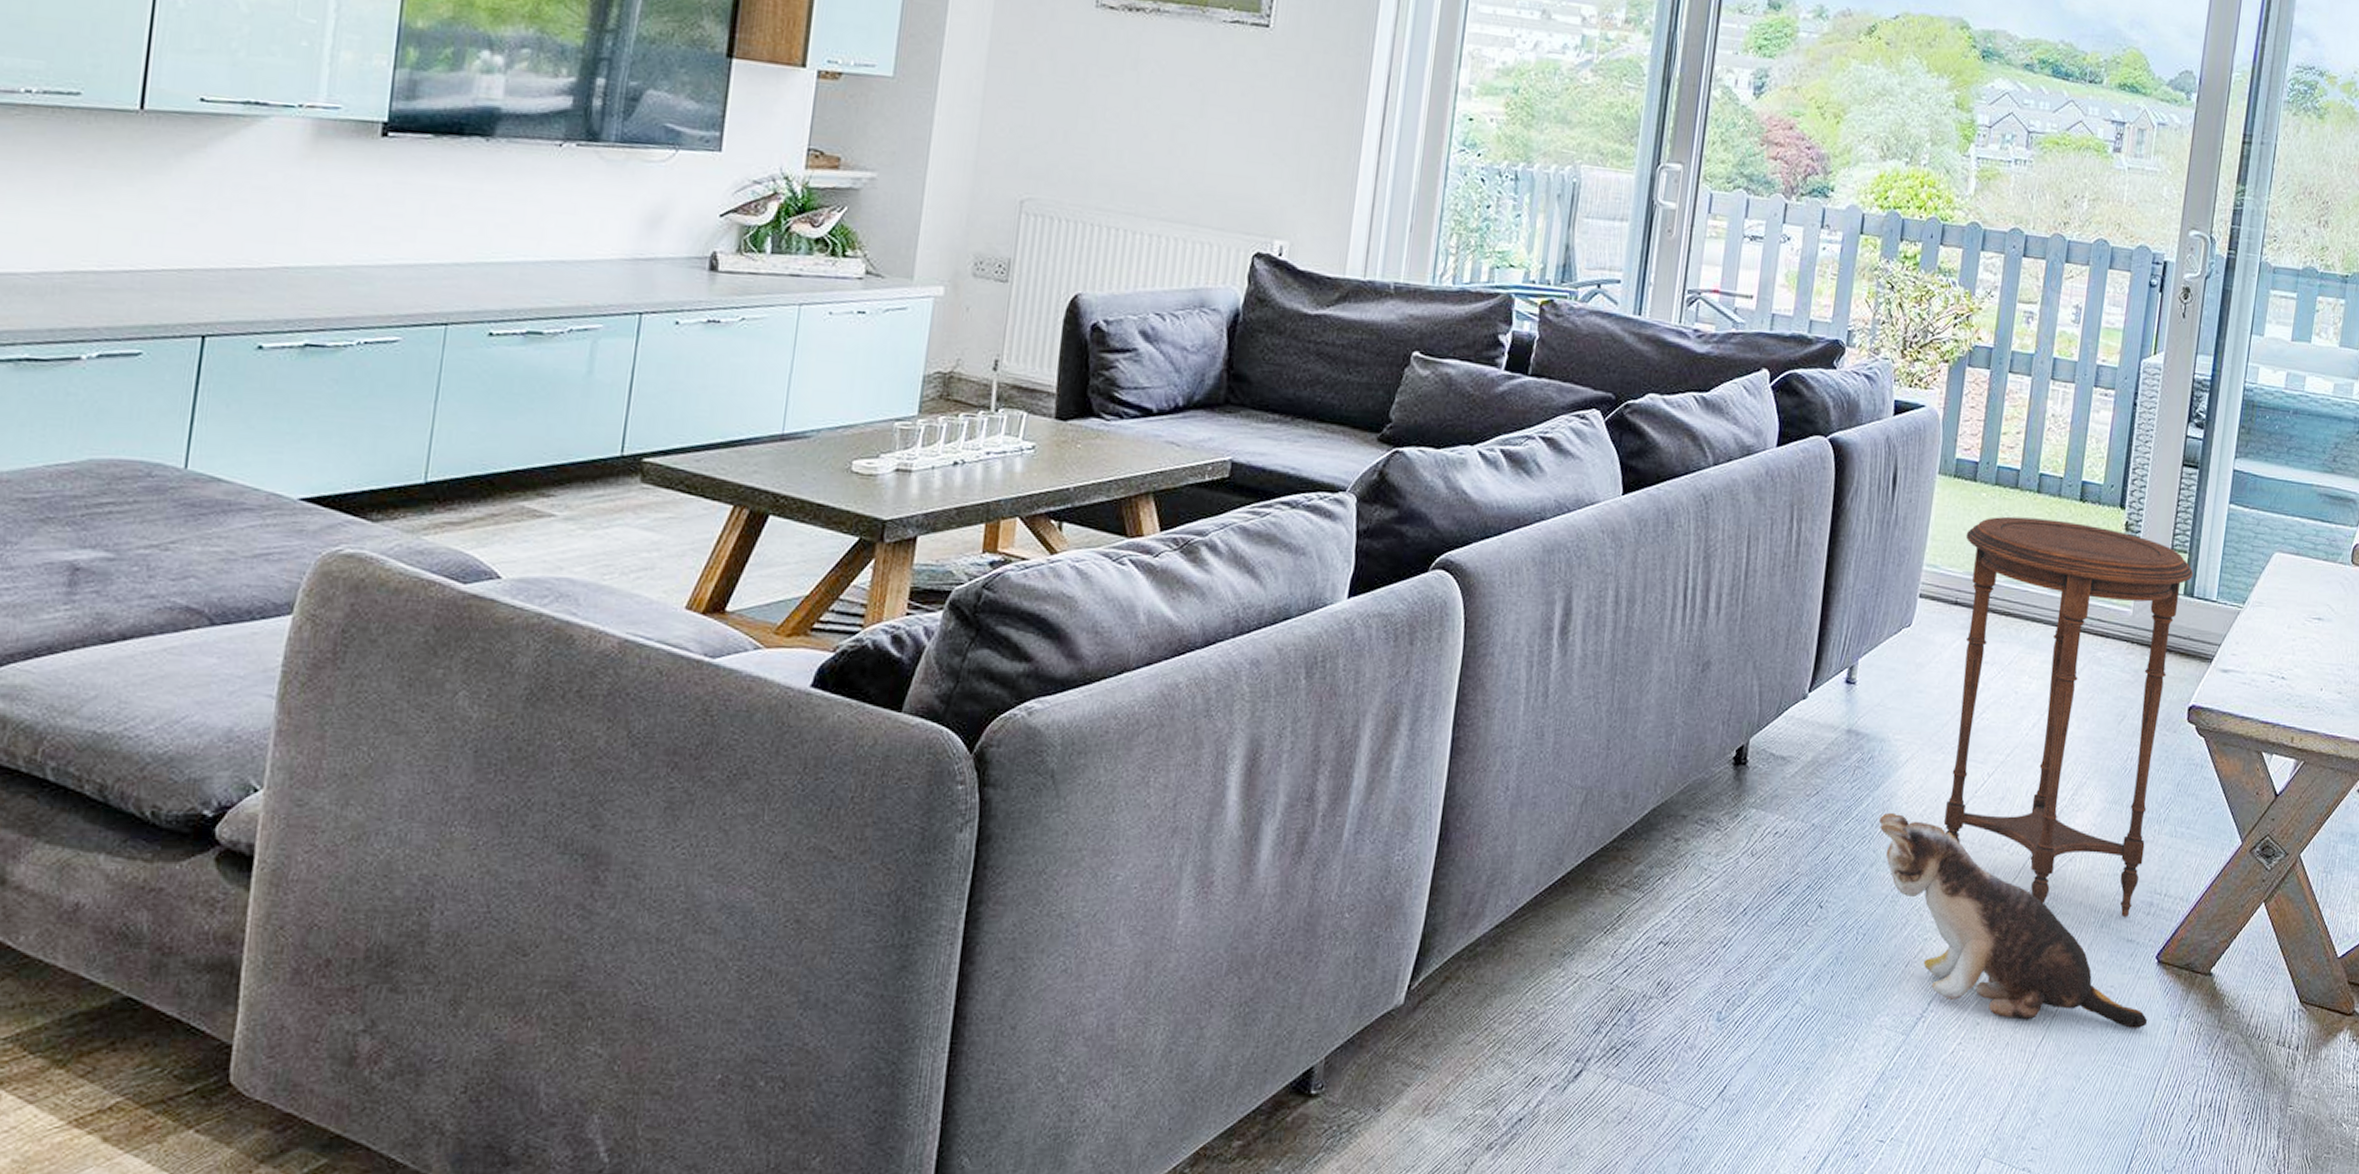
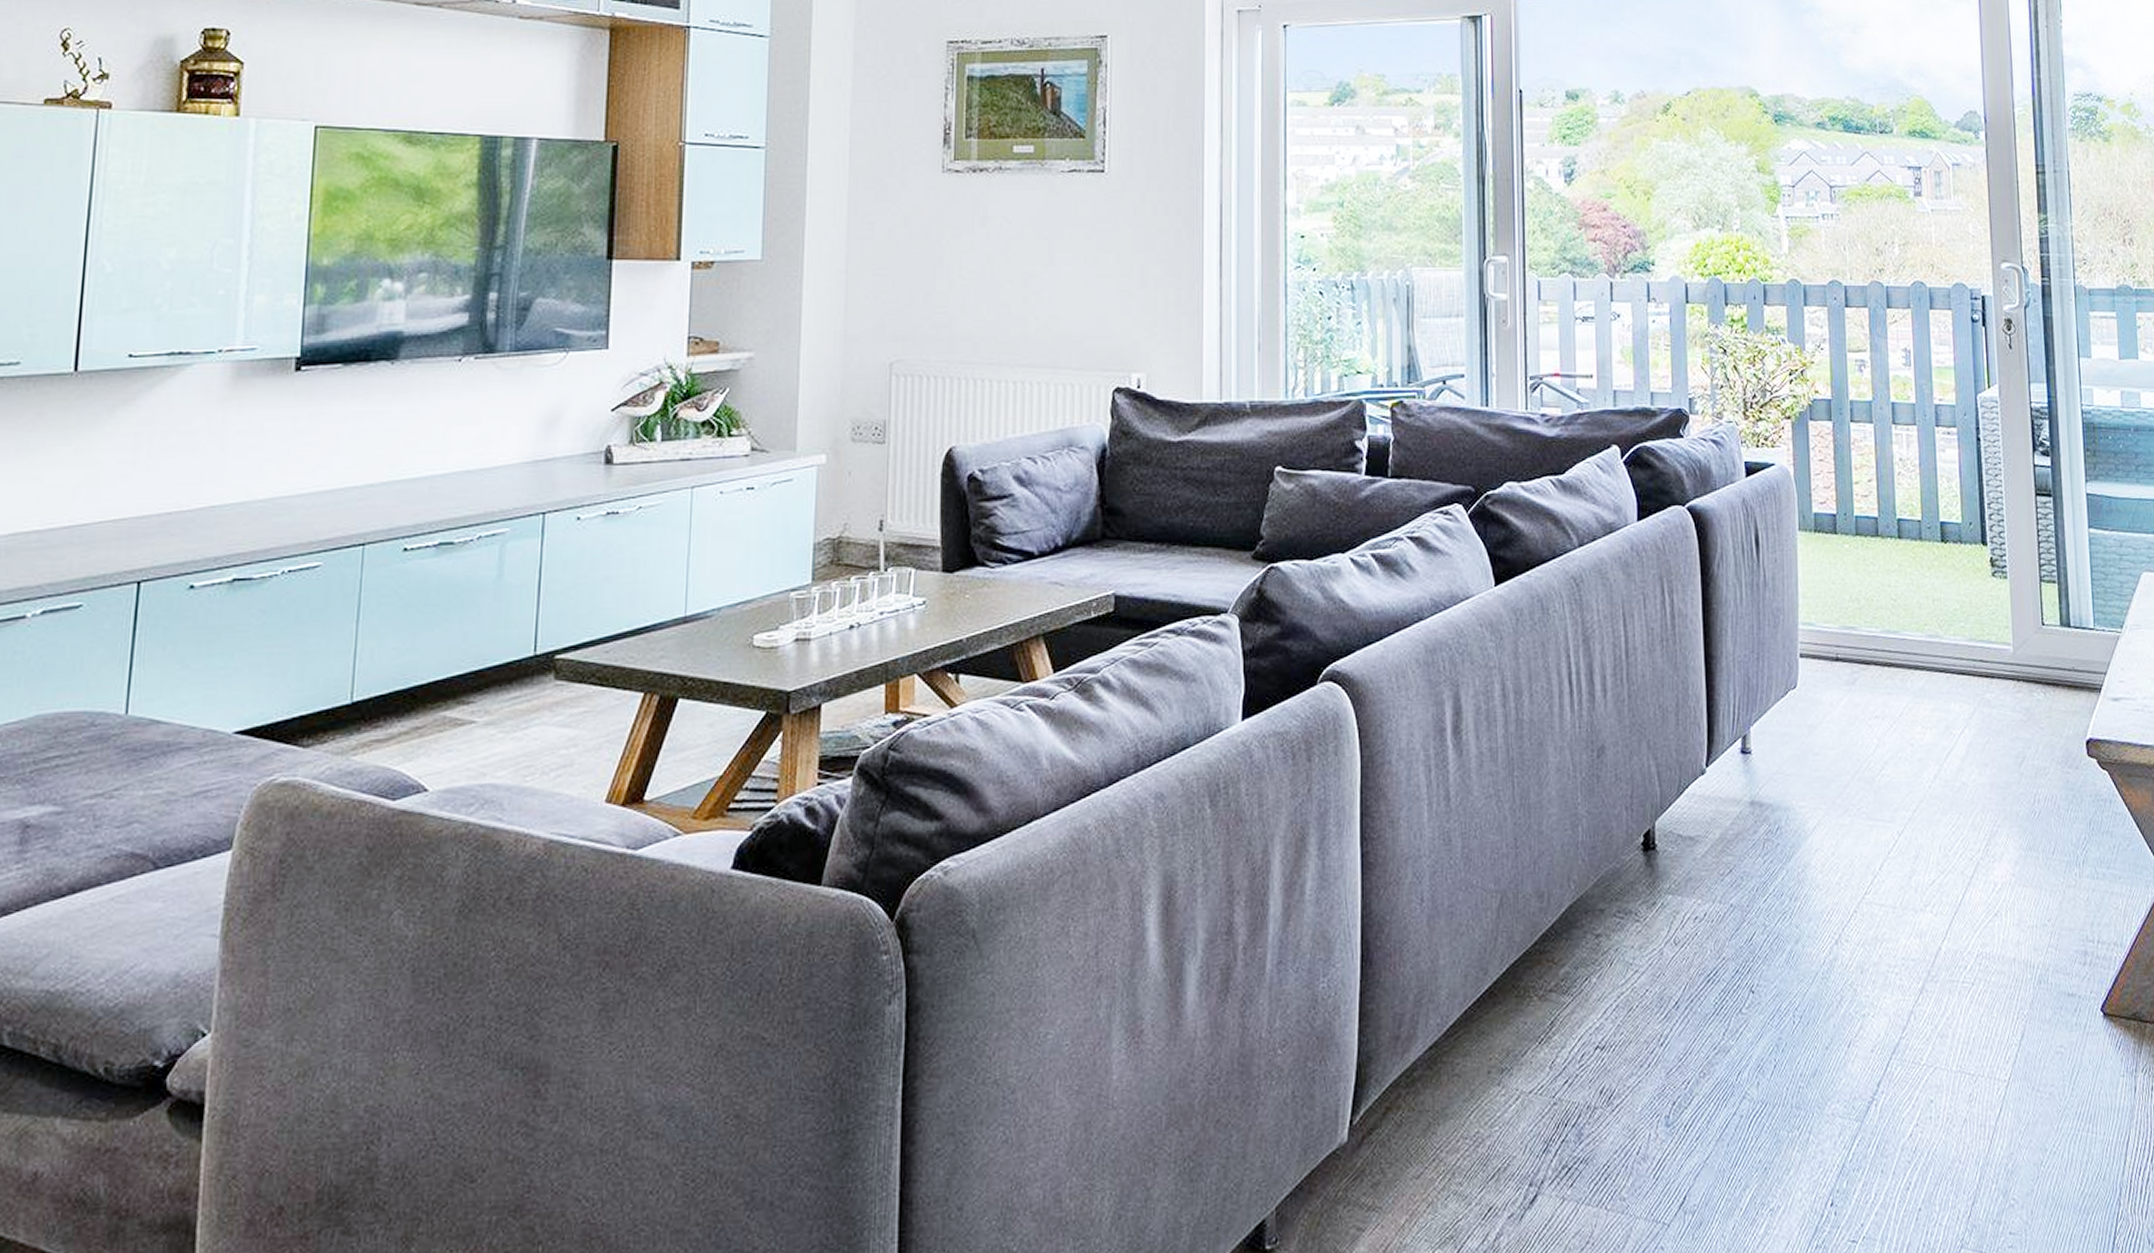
plush toy: present [1878,812,2148,1030] -> none [1796,883,2105,1093]
side table: present [1944,516,2194,917] -> none [1835,564,2069,970]

